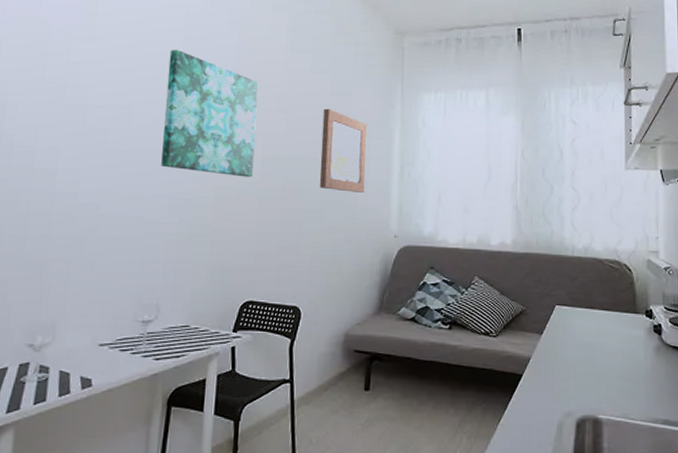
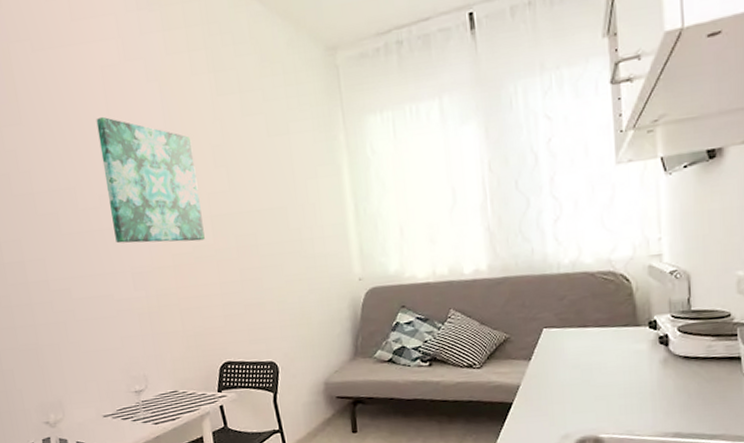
wall art: present [319,108,368,193] -> none [262,152,320,241]

